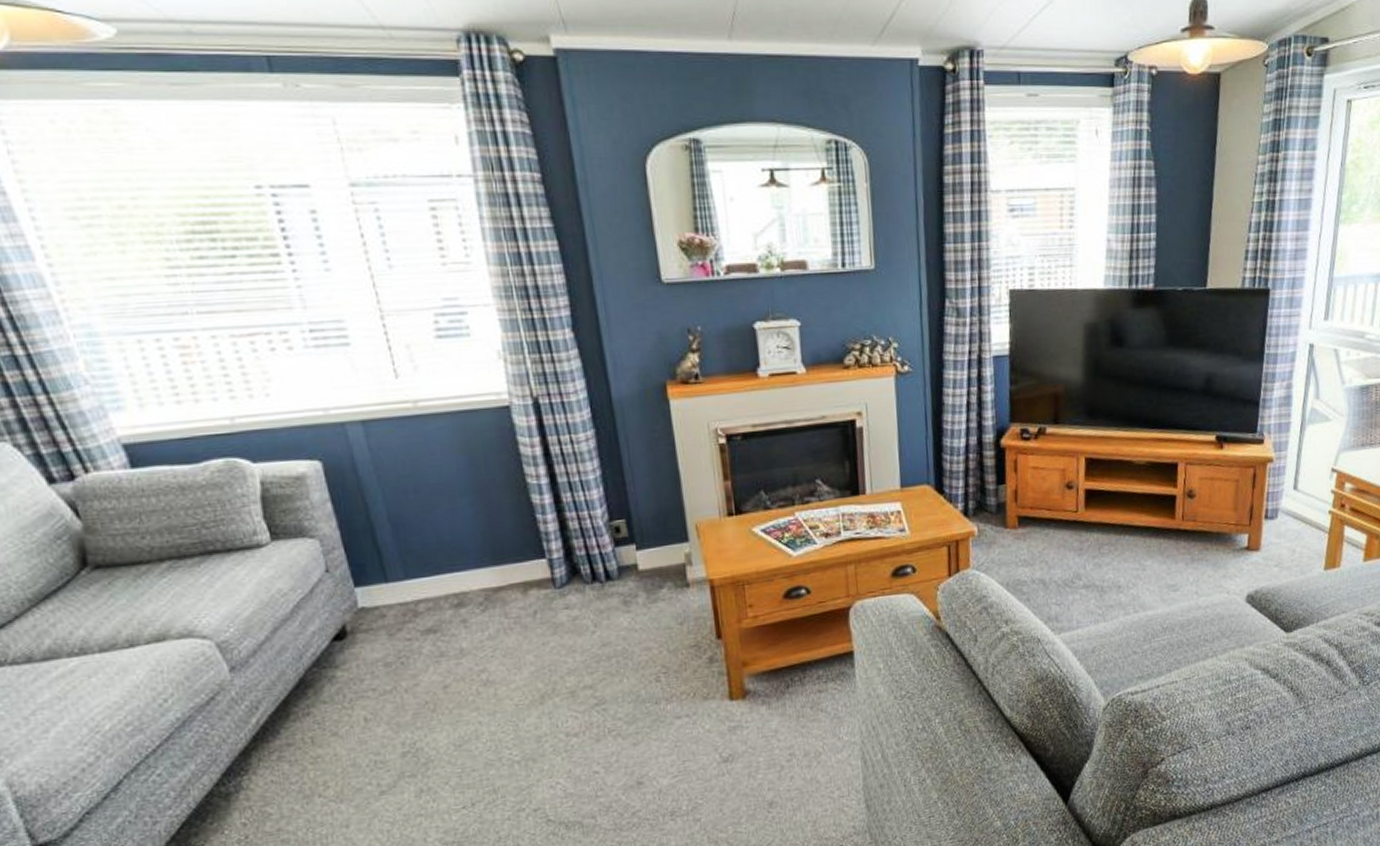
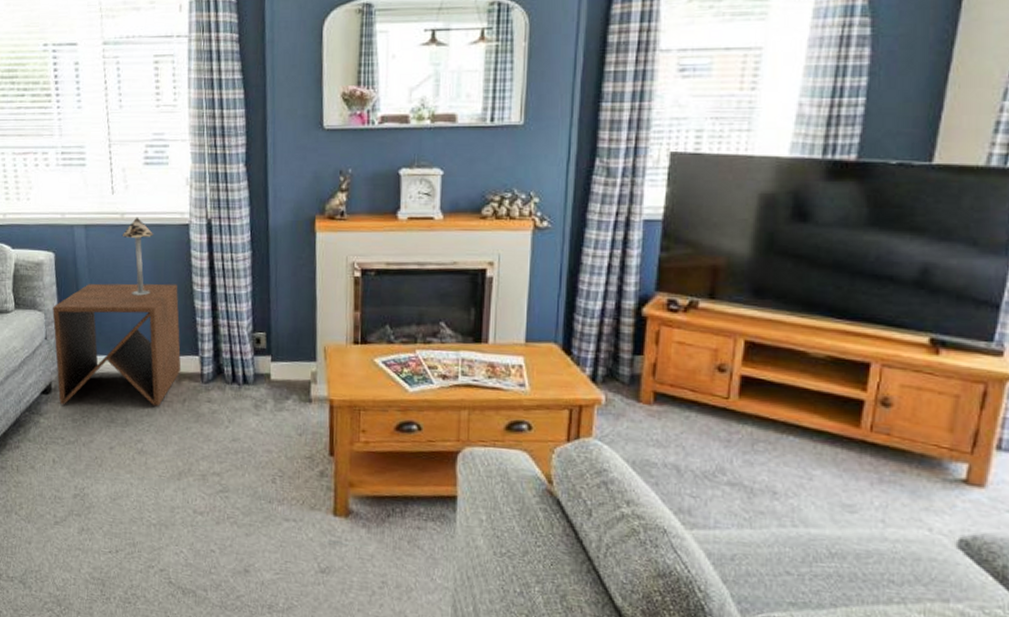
side table: none [331,479,526,650] -> present [52,283,181,407]
table lamp: none [418,403,470,500] -> present [121,217,154,296]

